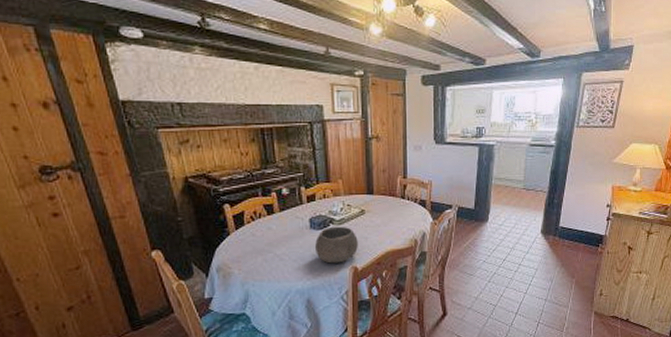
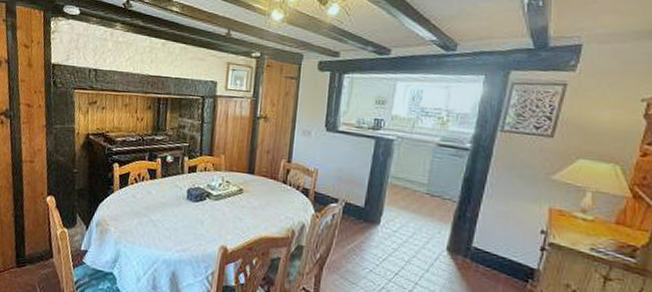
bowl: present [315,226,358,264] -> none [188,201,232,241]

